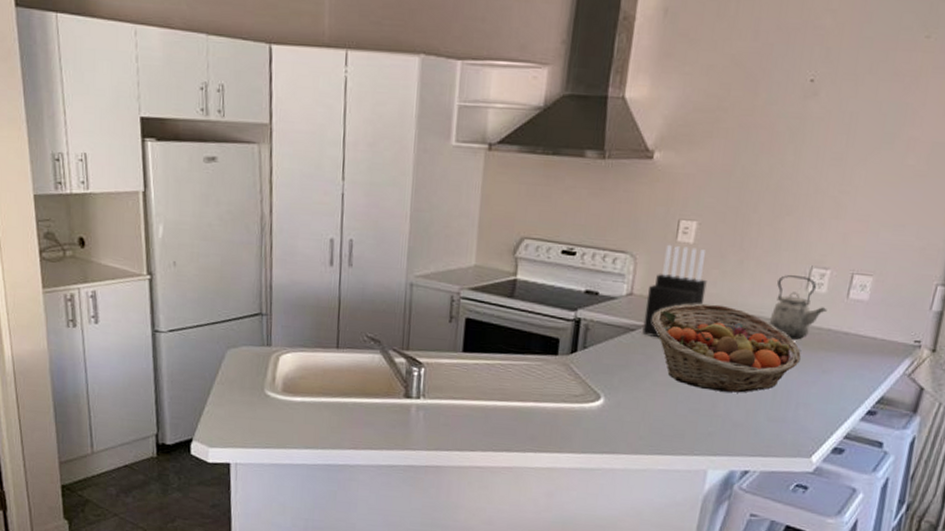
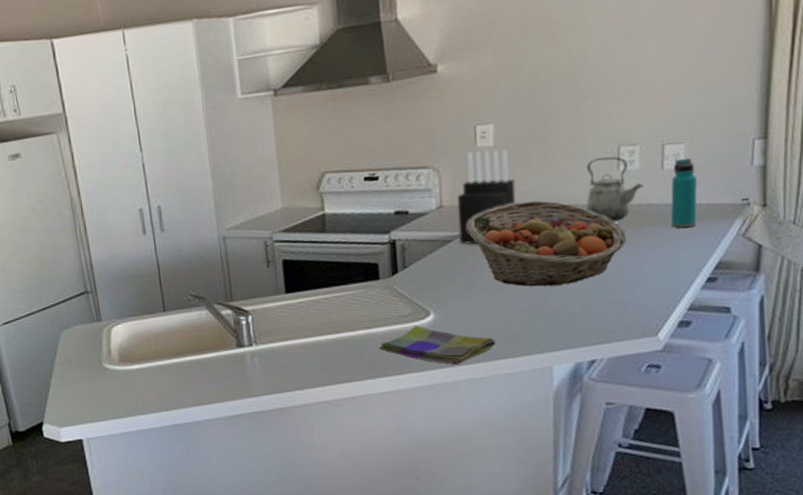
dish towel: none [544,407,658,453] -> present [378,325,496,365]
water bottle: none [845,290,878,359] -> present [671,157,697,228]

